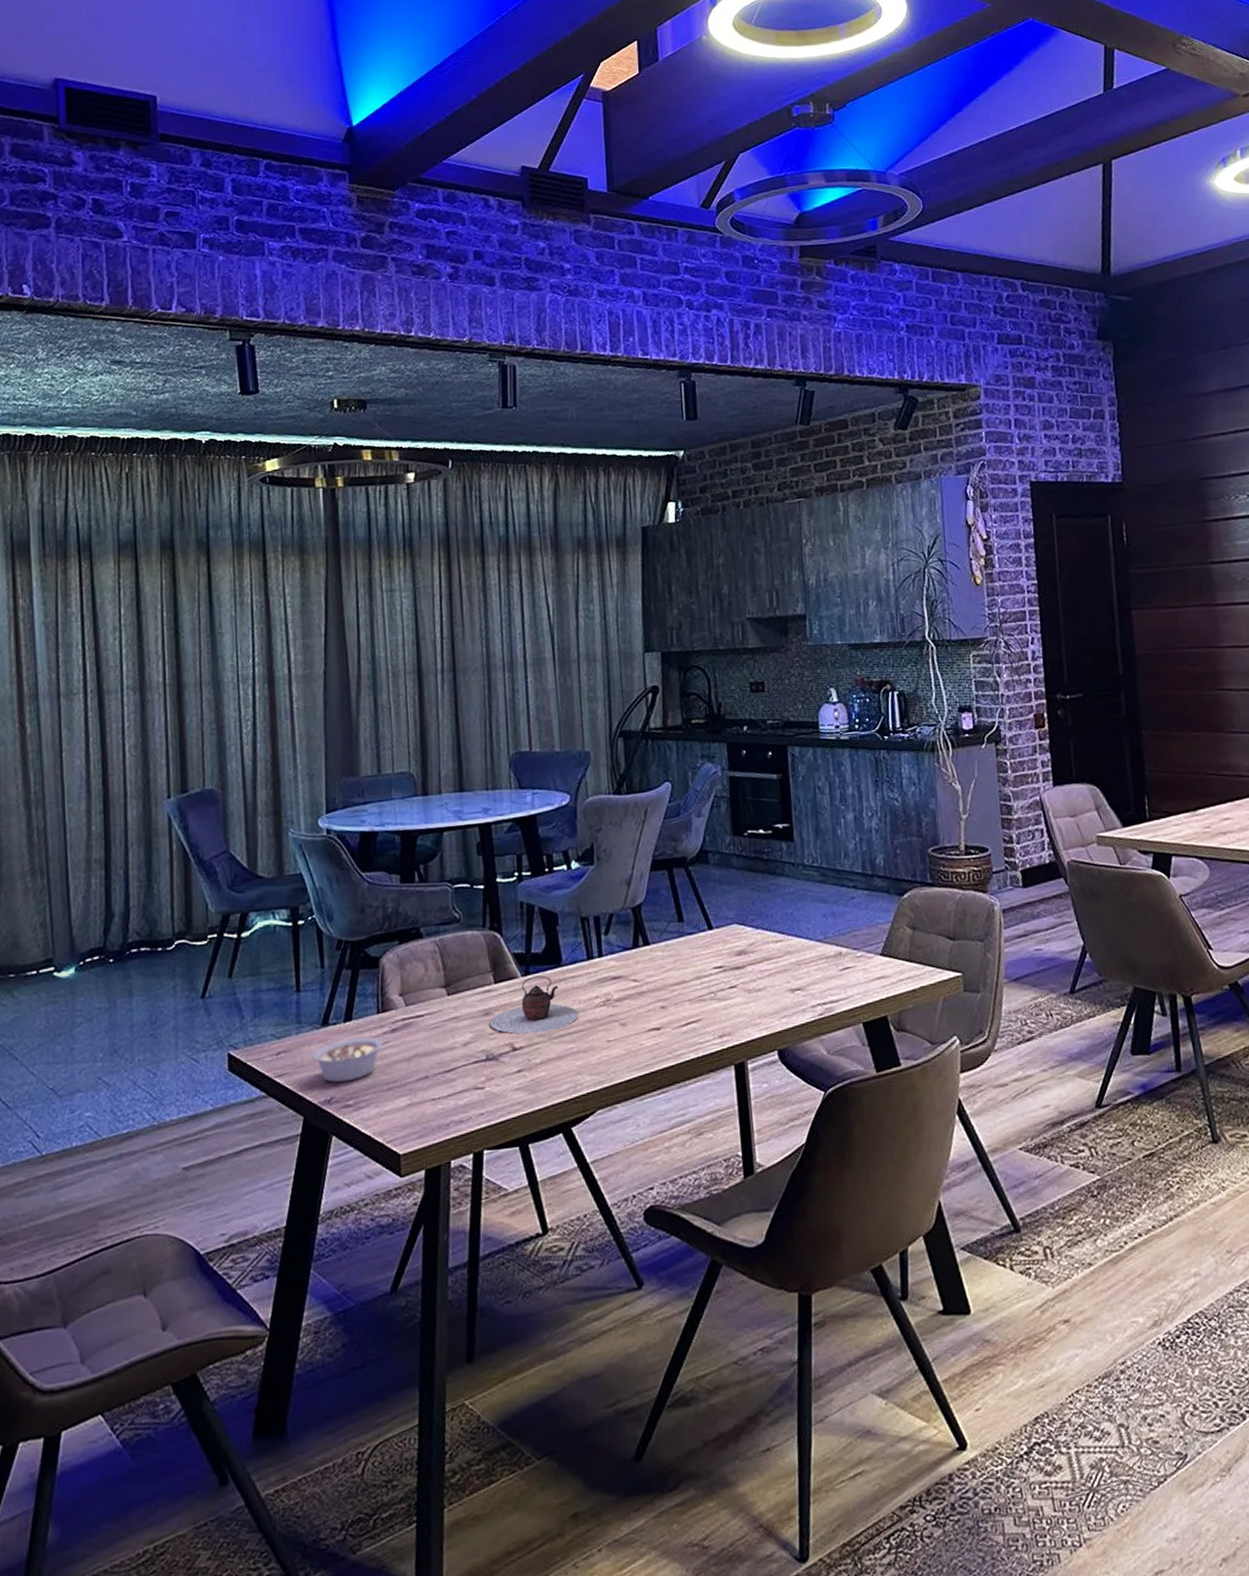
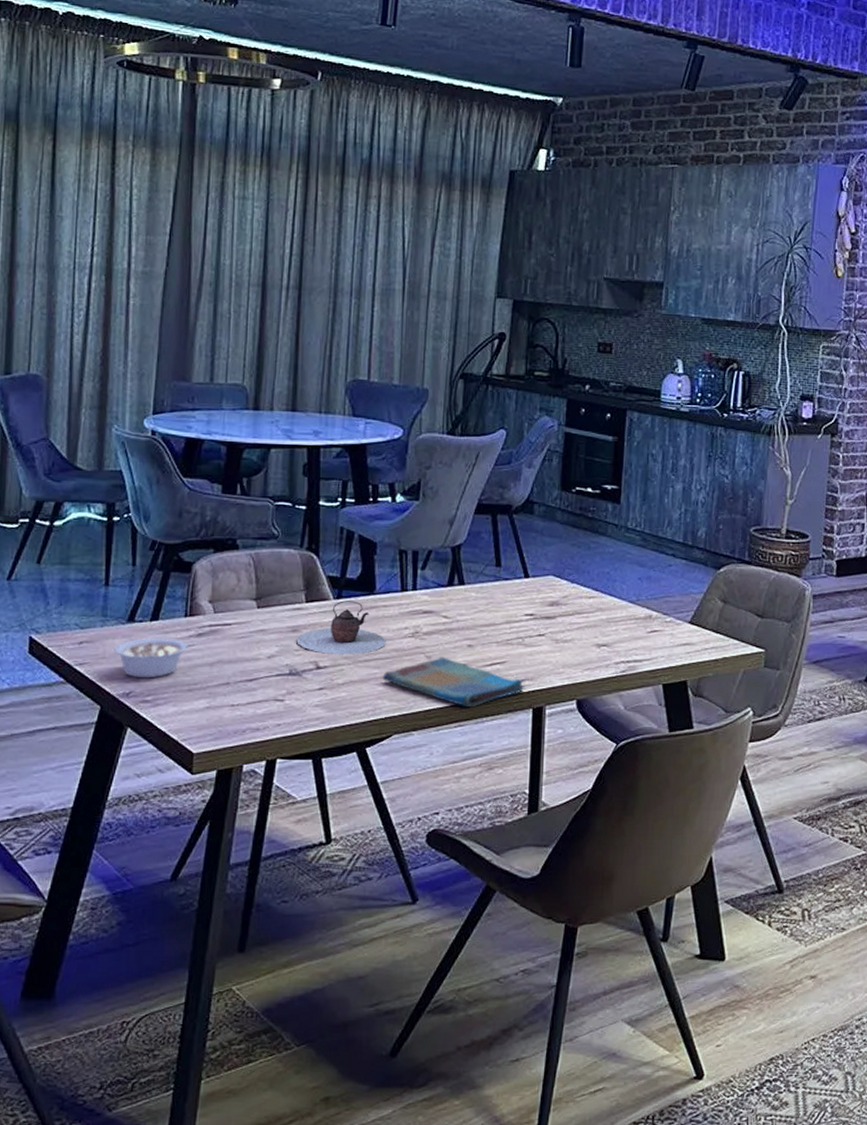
dish towel: none [579,1022,724,1073] -> present [382,657,525,708]

